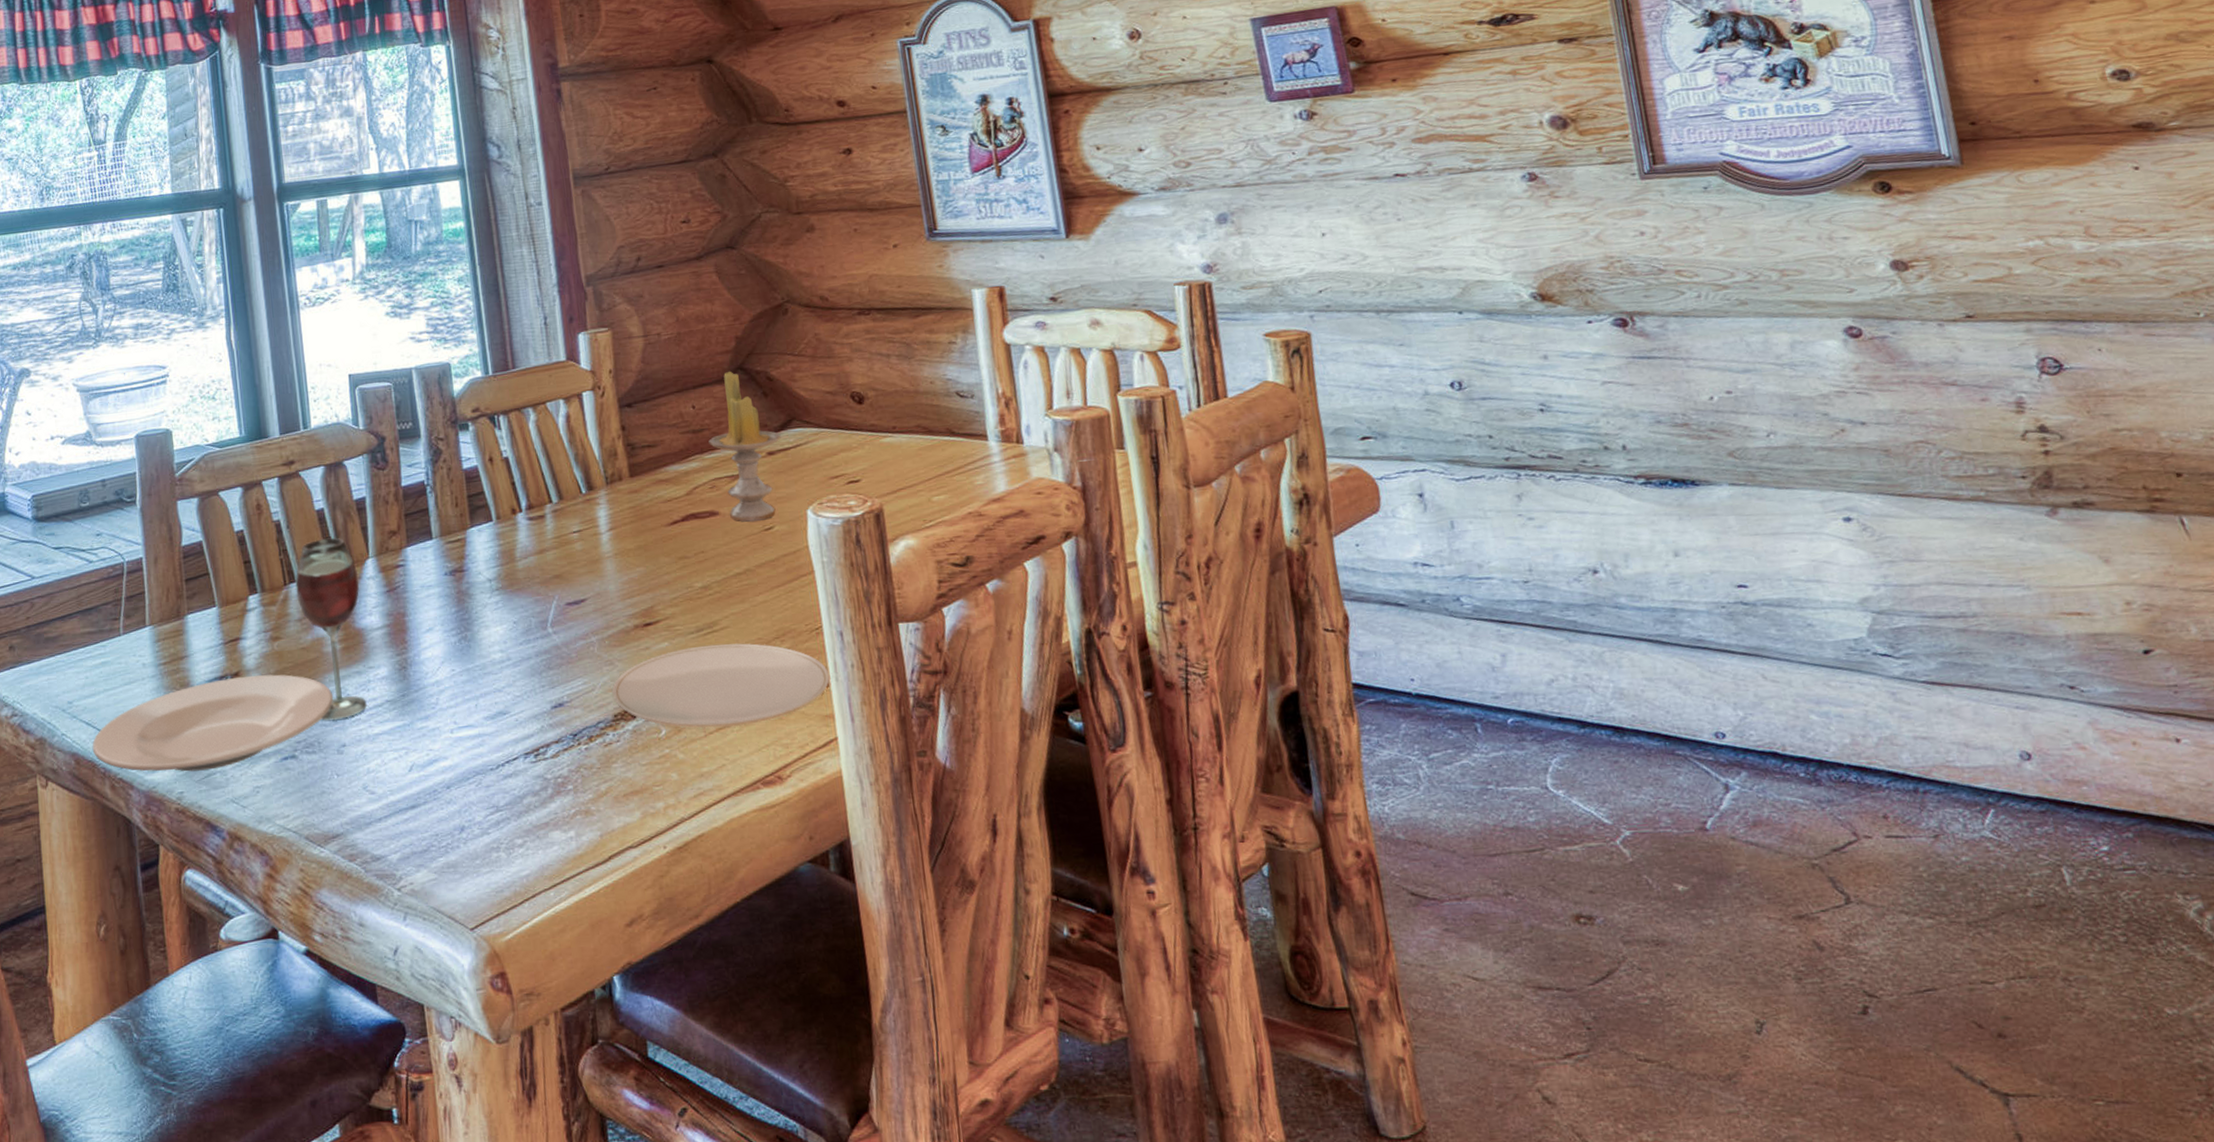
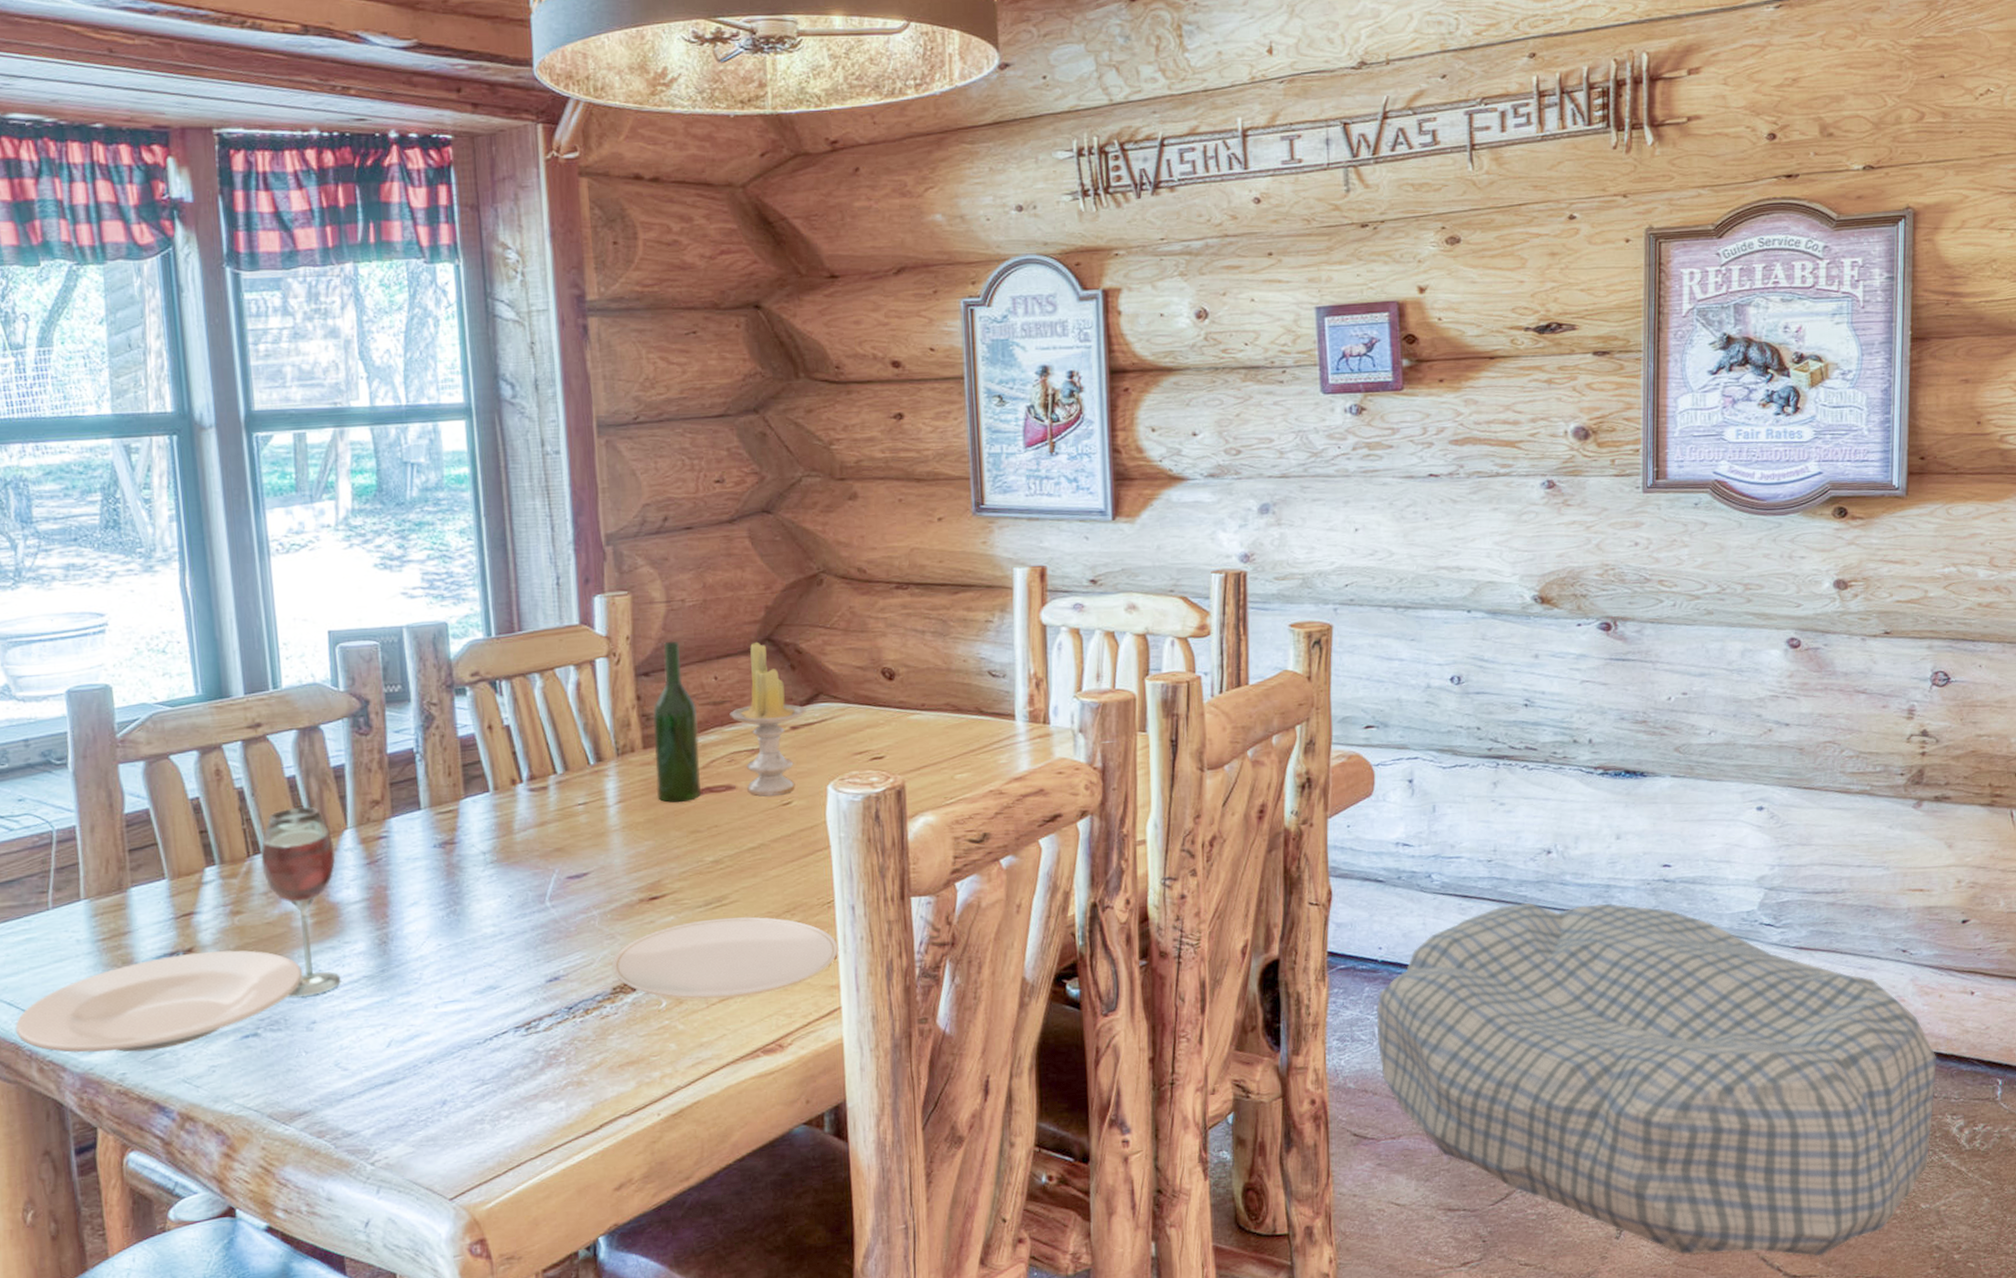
wine bottle: none [636,372,686,530] -> present [652,641,701,803]
dog bed: none [1418,629,2163,1070] -> present [1377,902,1937,1257]

